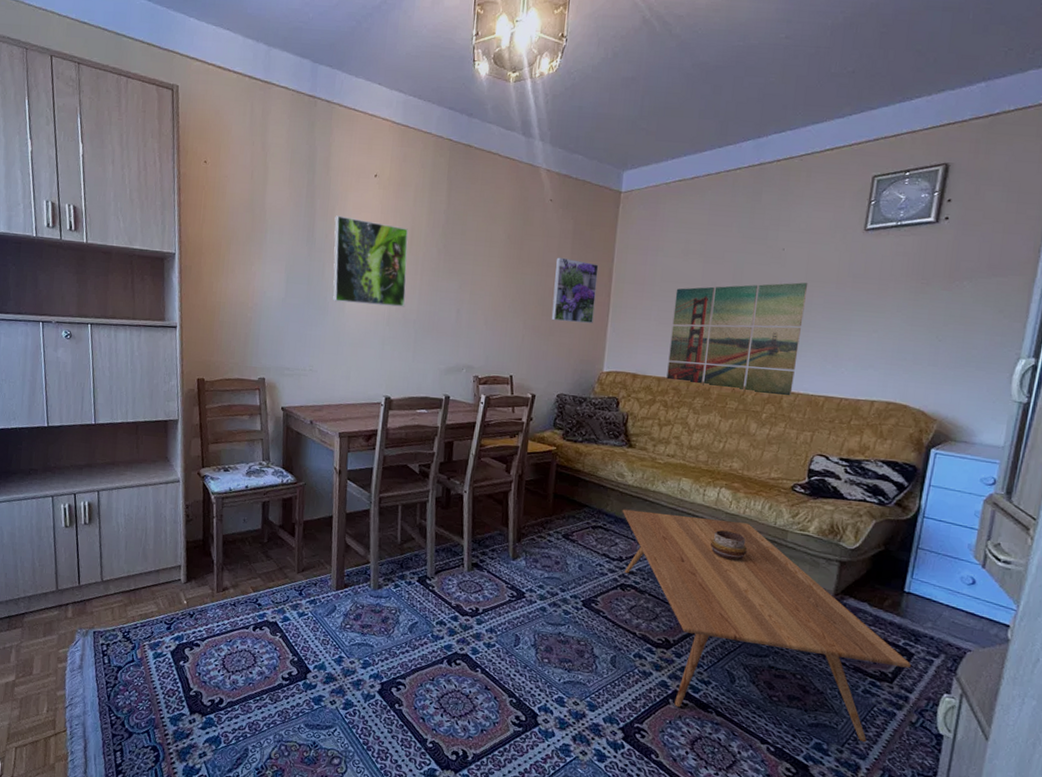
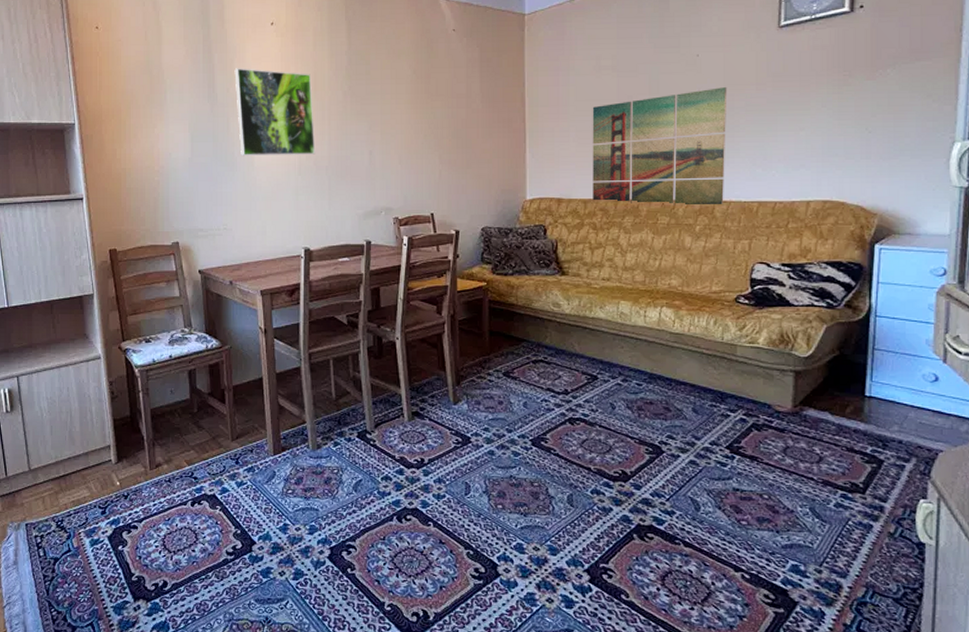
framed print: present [551,257,599,324] -> none [465,87,510,153]
coffee table: present [622,509,911,743] -> none [562,339,882,560]
decorative bowl: present [711,529,748,561] -> none [658,350,697,382]

